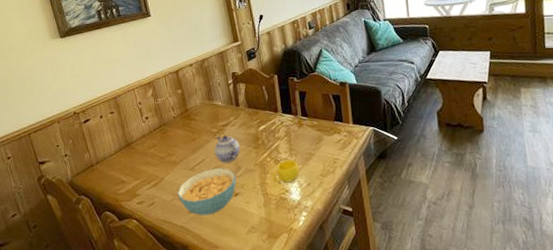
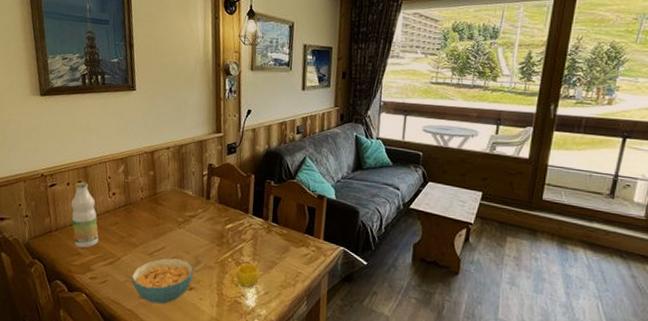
bottle: none [106,112,140,176] -> present [70,181,99,248]
teapot: present [214,135,241,163] -> none [176,226,204,256]

